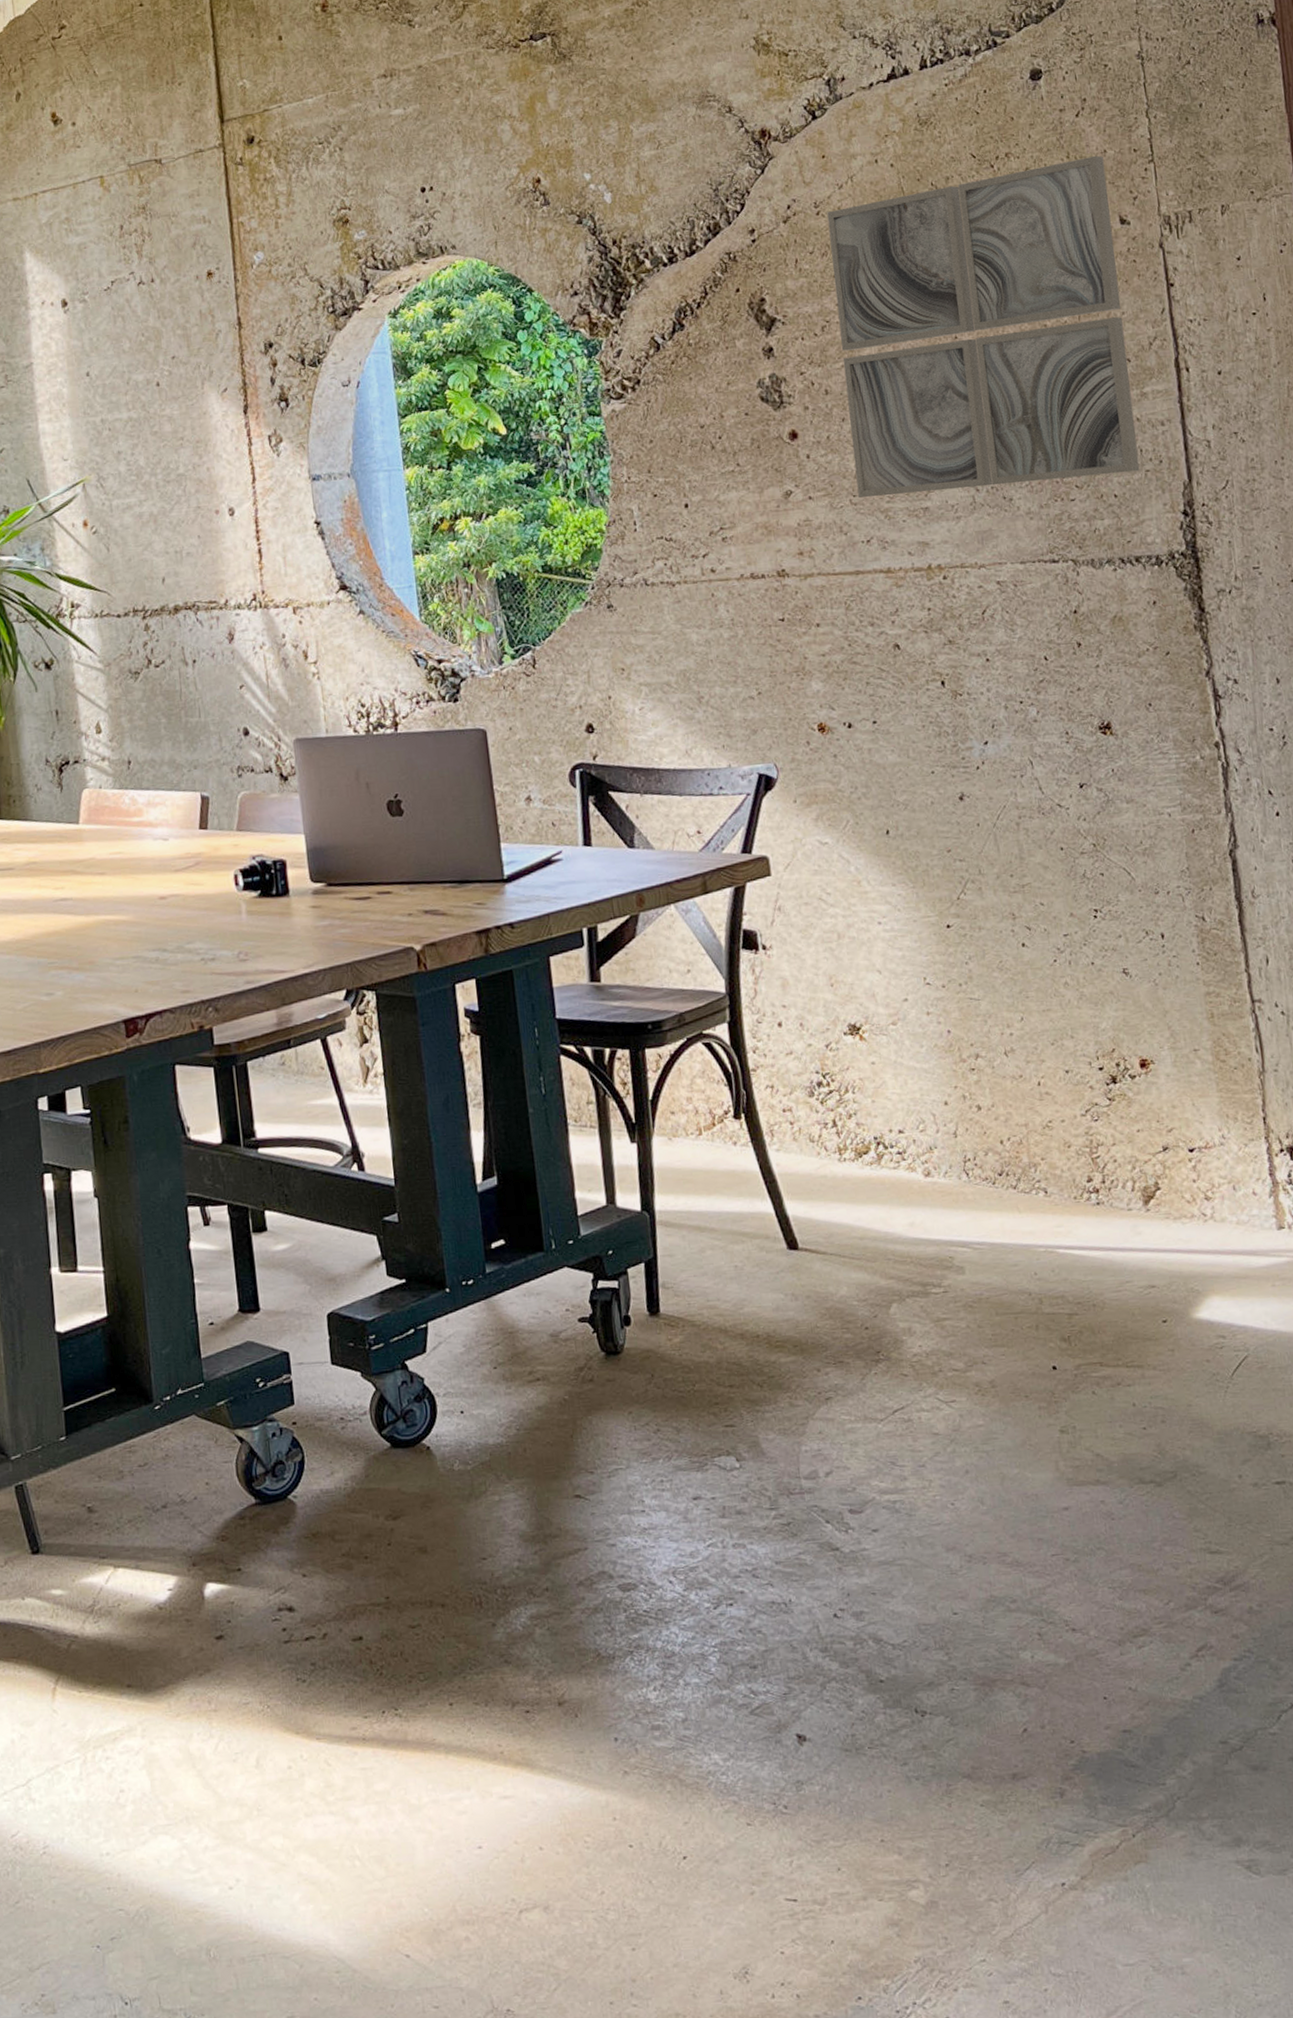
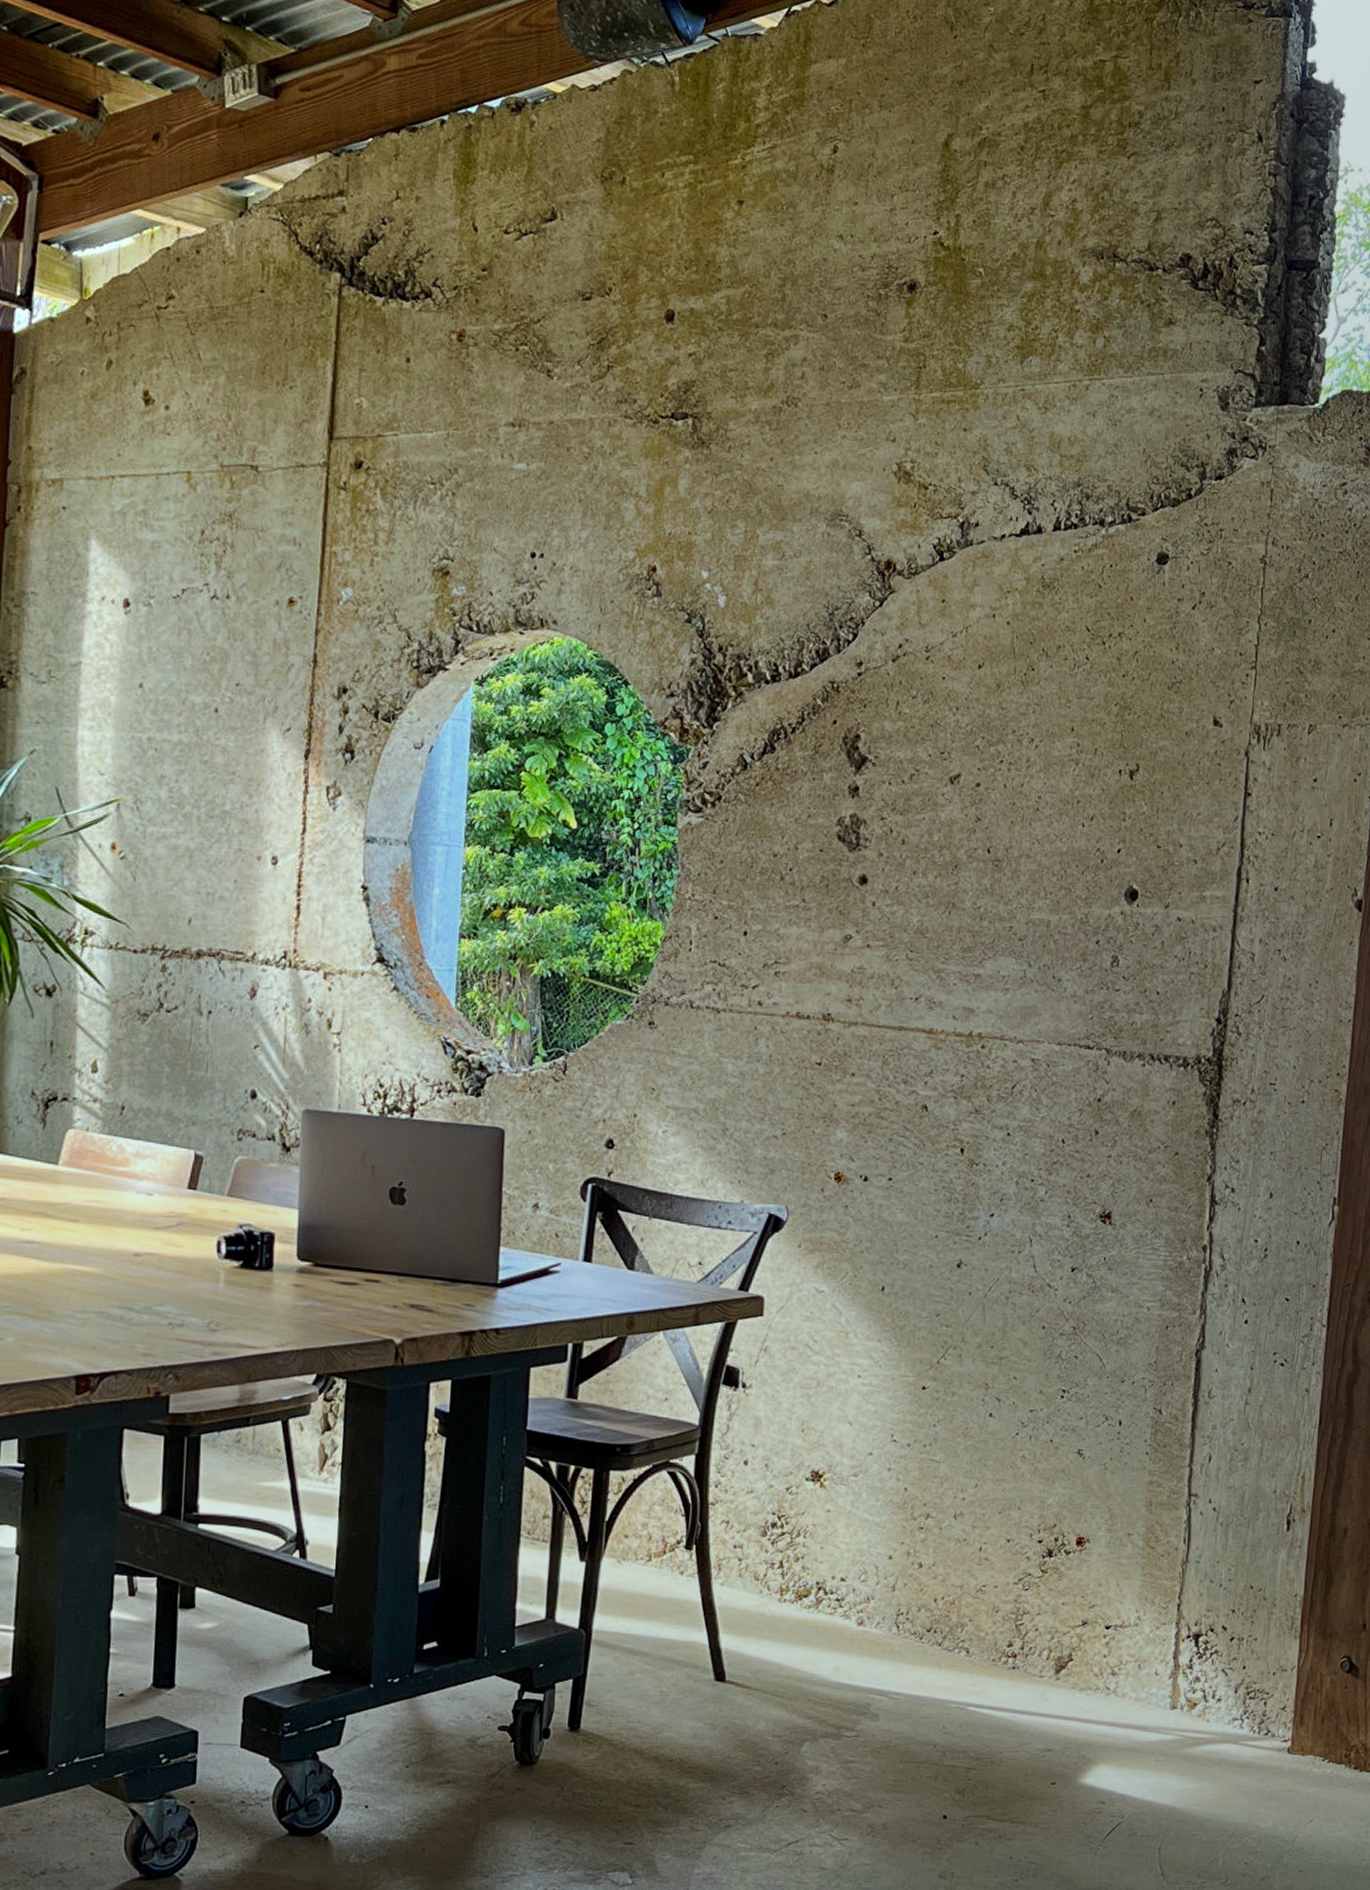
wall art: present [827,155,1140,499] -> none [915,651,1210,973]

